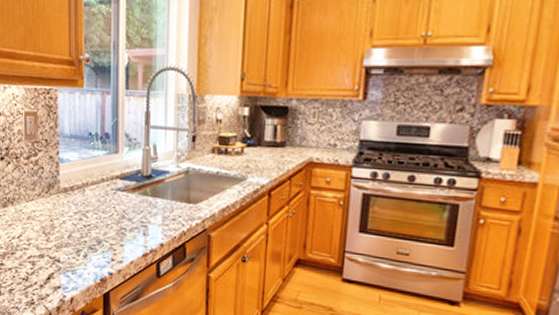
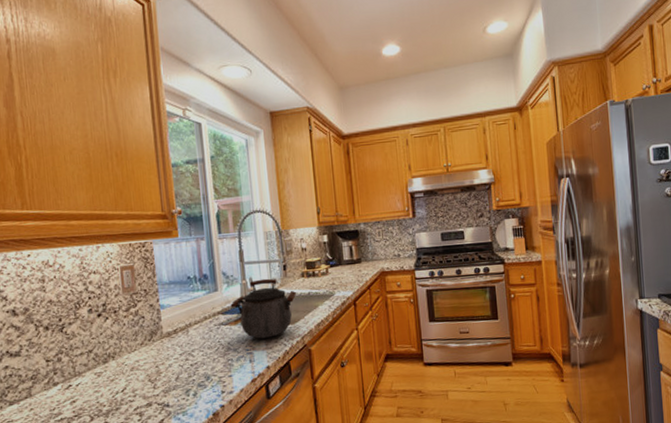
kettle: none [130,147,203,214] -> present [230,278,296,339]

